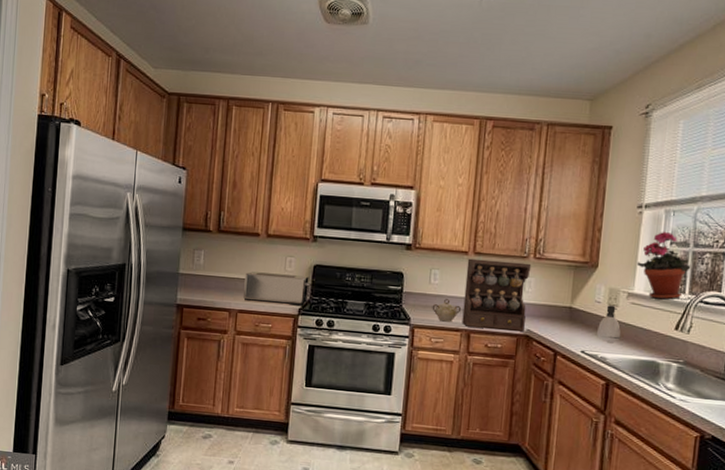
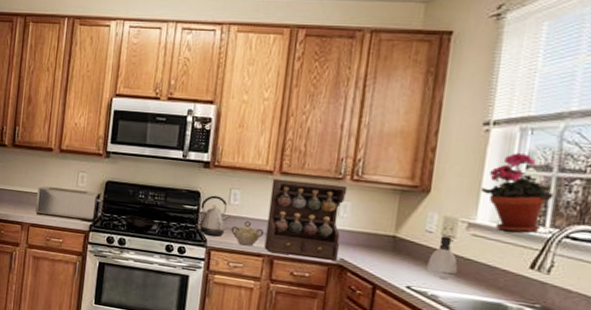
cooking pot: none [331,286,372,314] -> present [123,204,166,233]
kettle: none [401,275,432,315] -> present [197,195,231,237]

